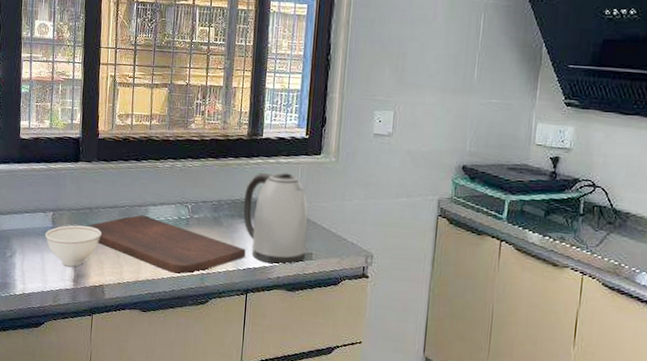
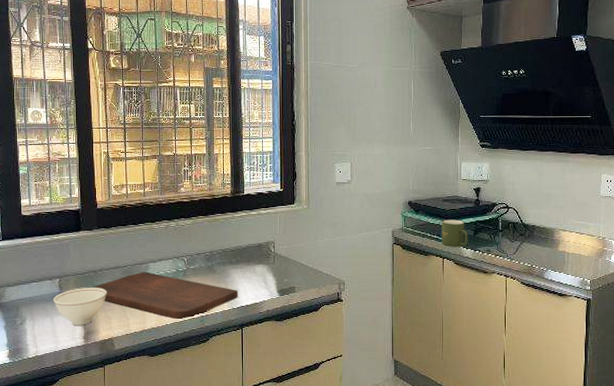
kettle: present [243,172,308,265] -> none [233,222,289,300]
mug: none [500,193,537,231] -> present [441,219,468,248]

